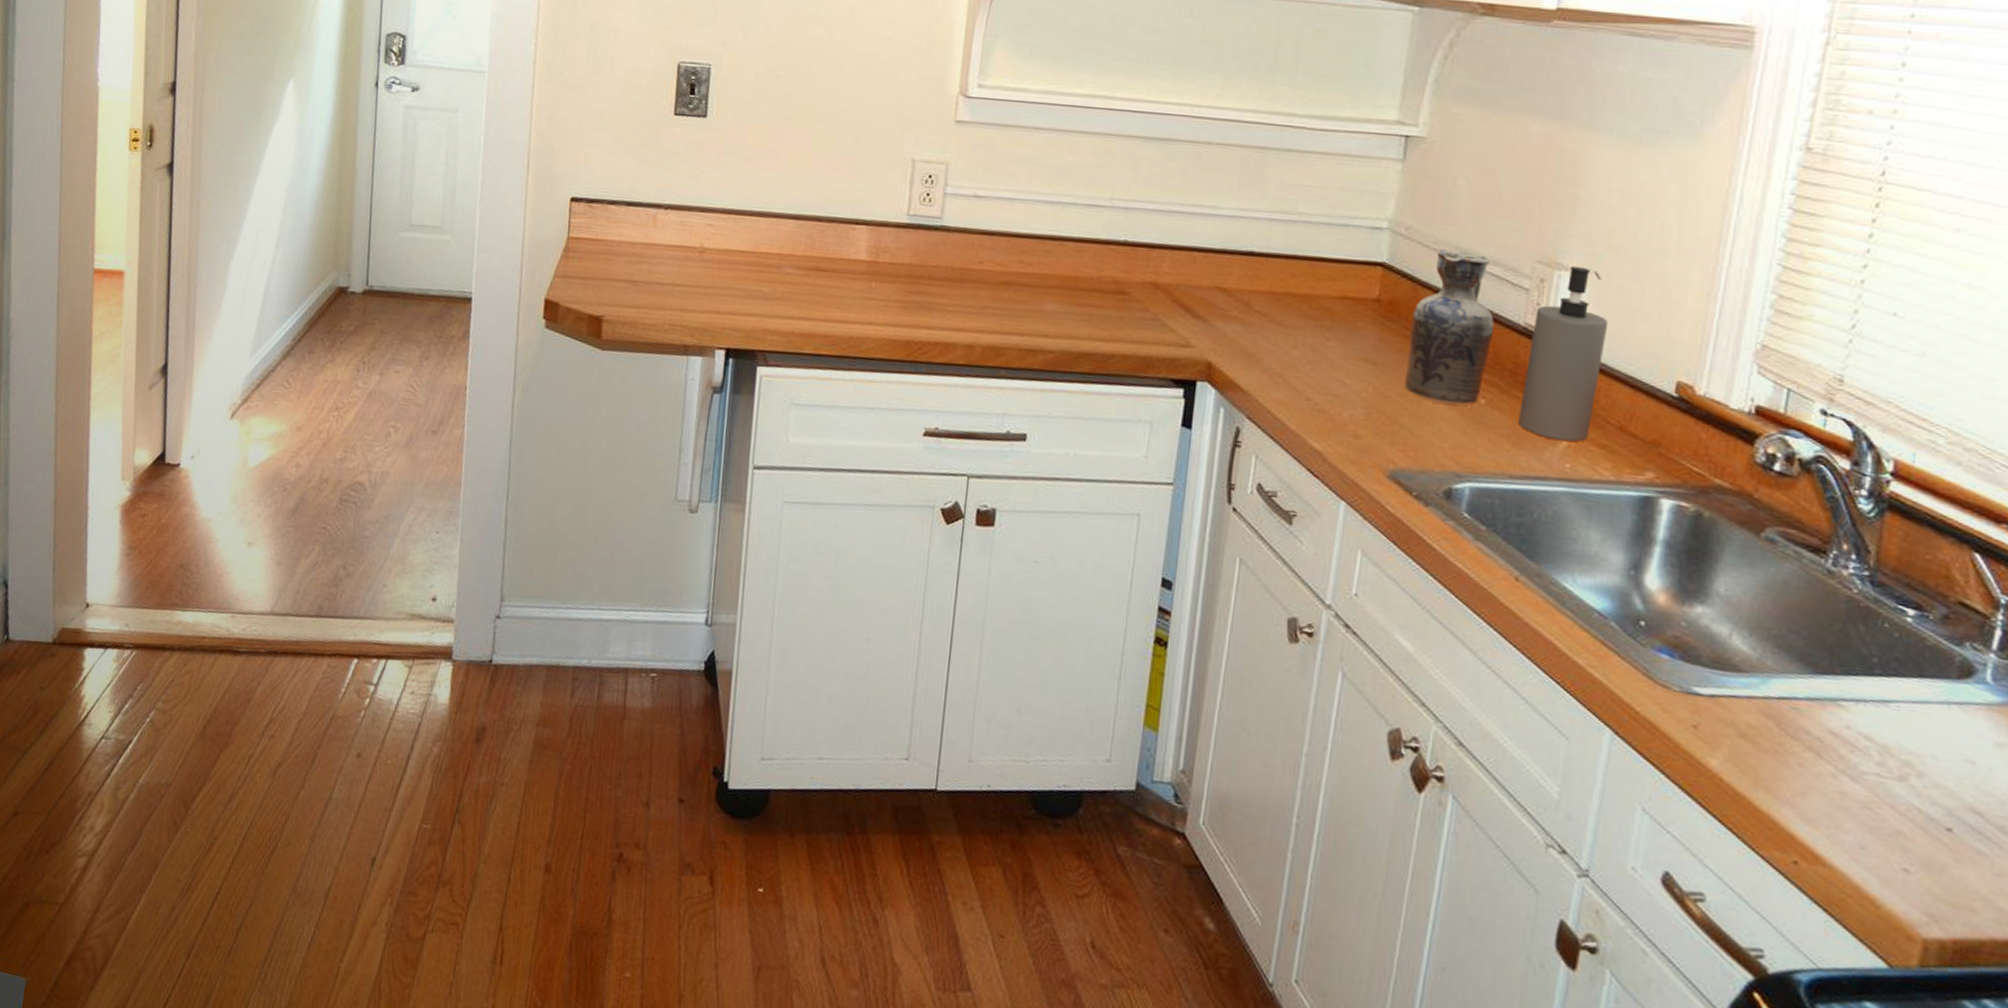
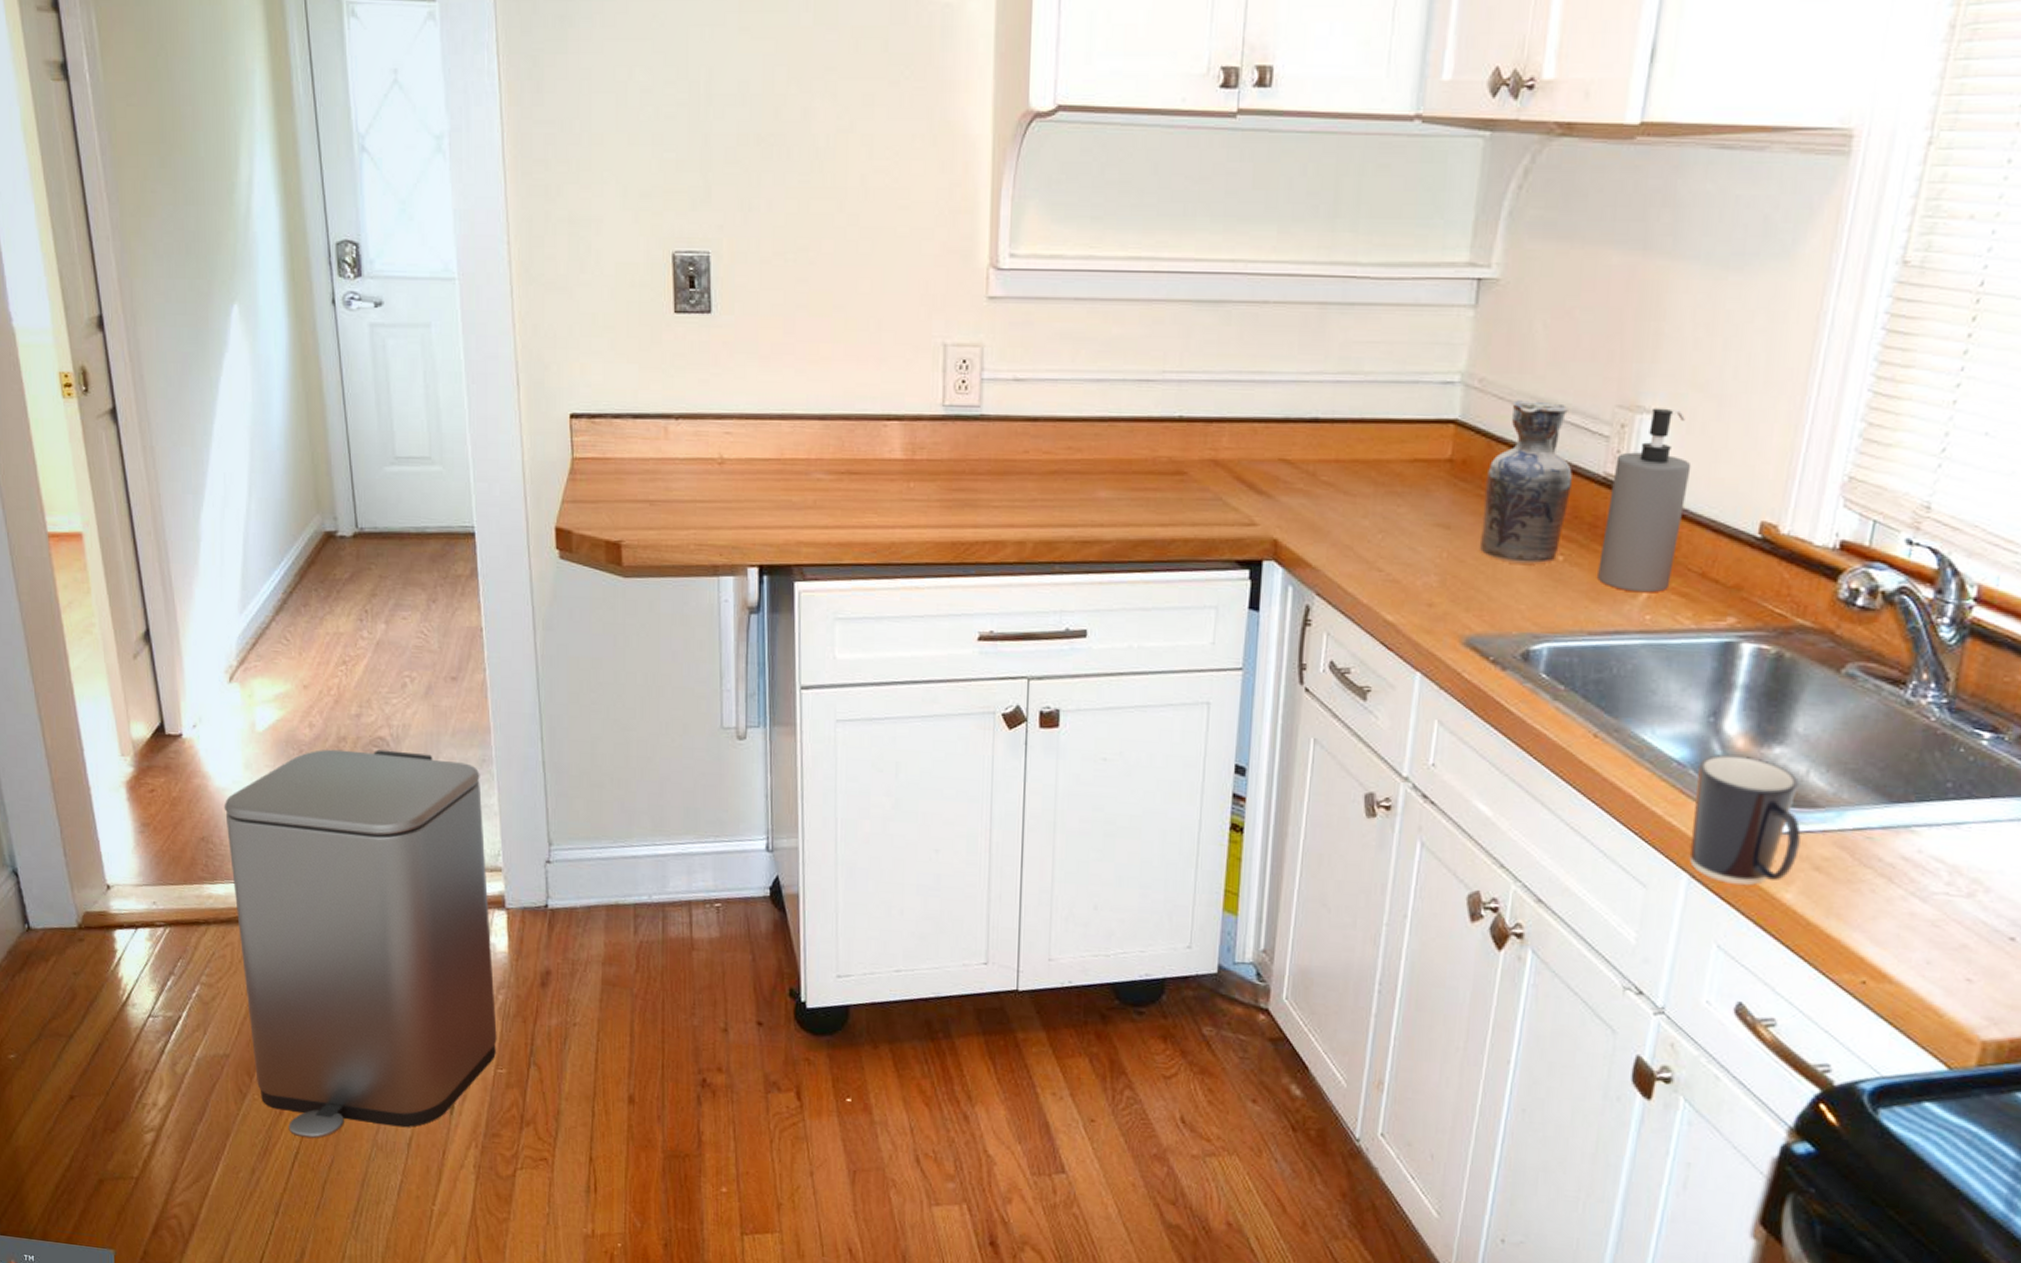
pedal bin: none [191,489,446,880] -> present [224,749,497,1139]
mug: none [1611,608,1726,749] -> present [1689,754,1801,887]

